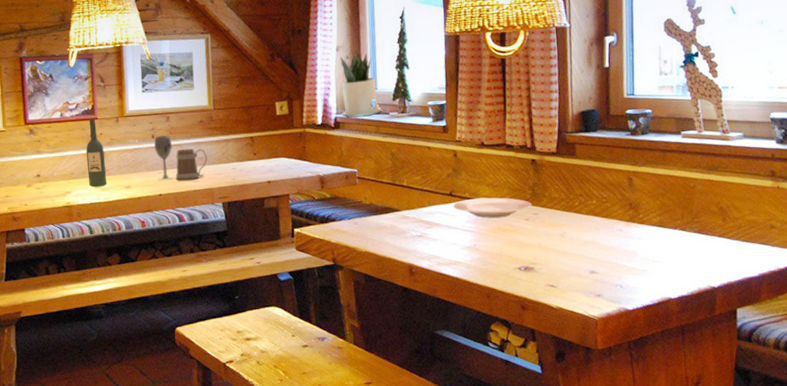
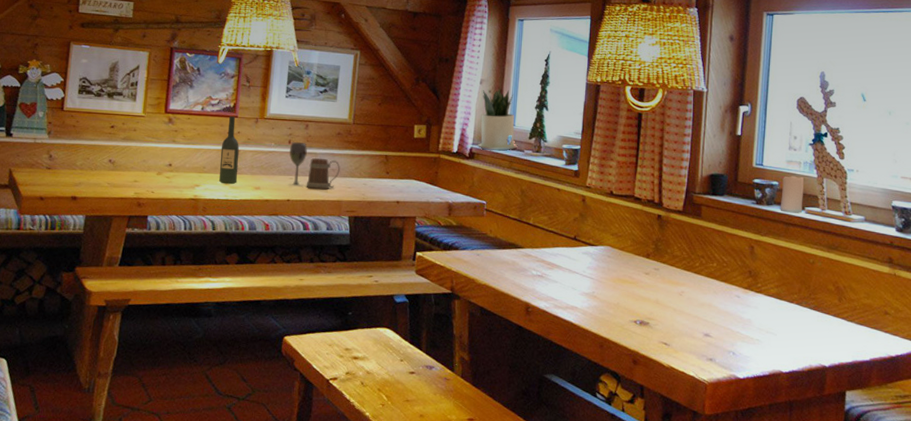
plate: present [453,197,532,218] -> none [576,245,654,268]
candle: none [655,101,679,140] -> present [780,176,804,214]

